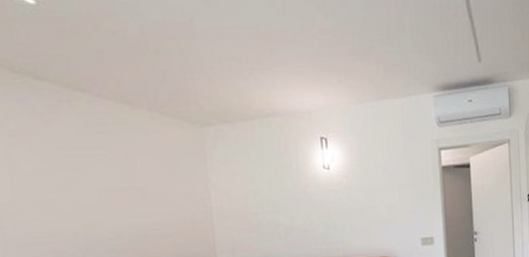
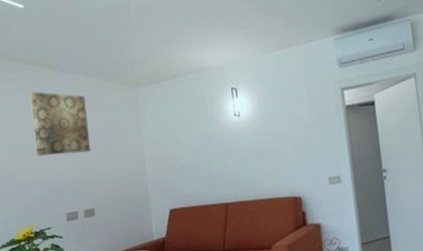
wall art: none [45,118,139,203] -> present [29,91,91,157]

